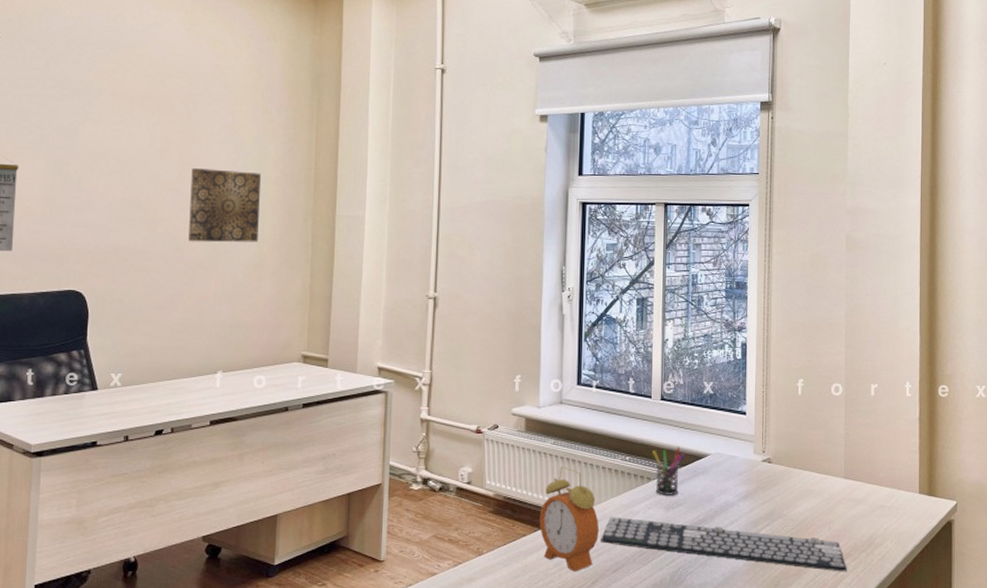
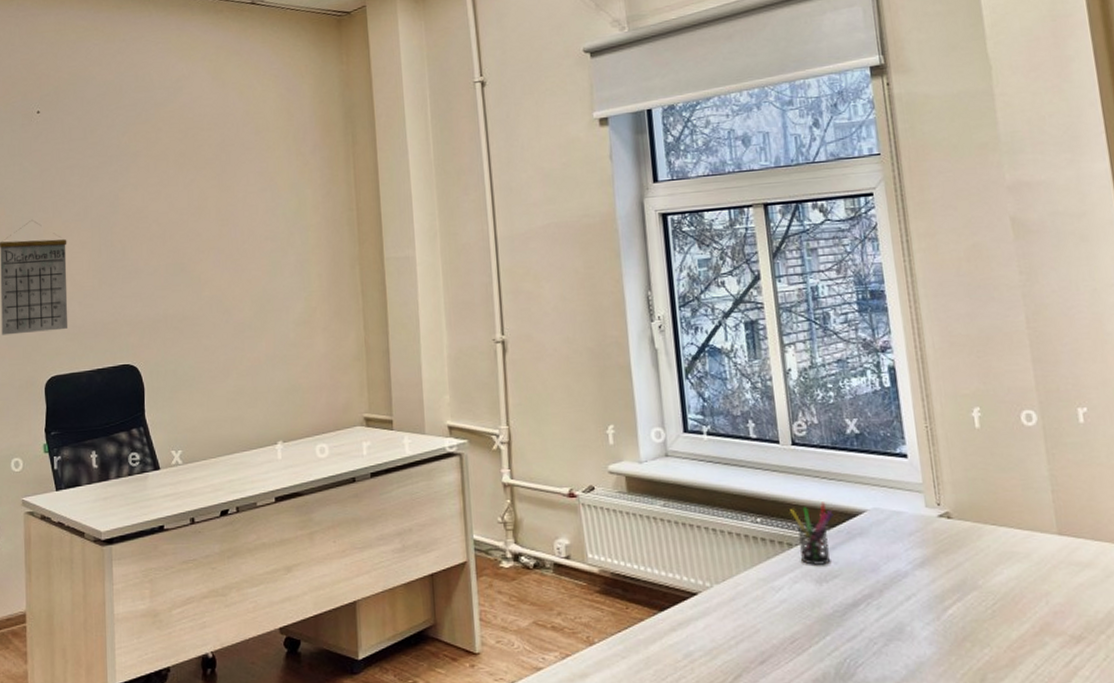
wall art: present [188,168,261,243] -> none [231,220,305,303]
alarm clock: present [539,466,599,572] -> none [657,533,735,665]
keyboard: present [601,517,847,572] -> none [738,594,1082,661]

